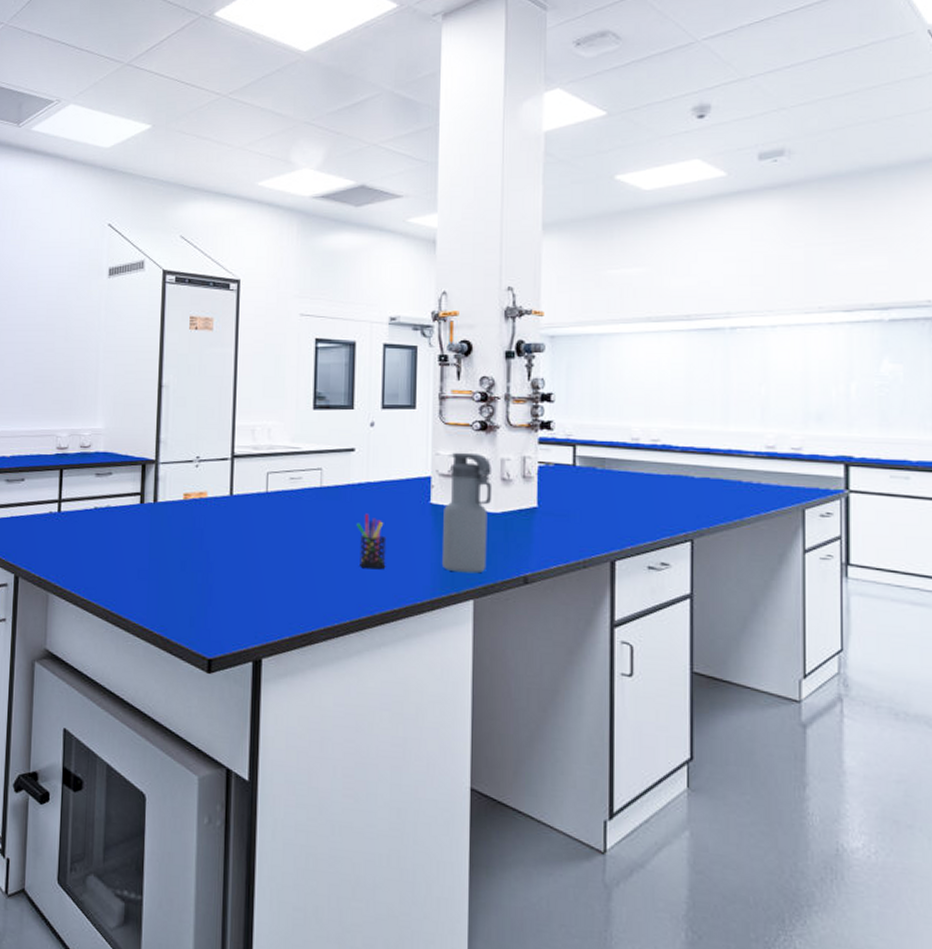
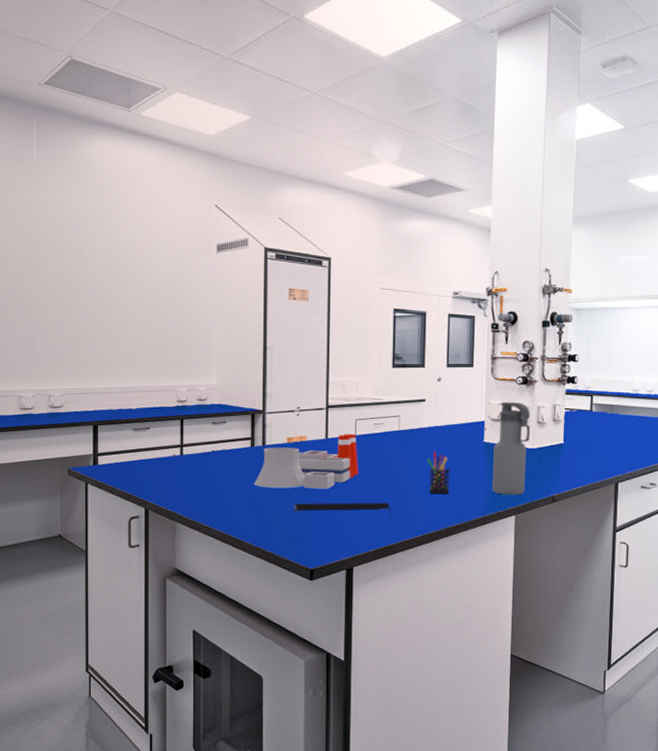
laboratory equipment: none [142,489,271,559] -> present [254,433,359,490]
notepad: none [189,574,311,602] -> present [294,502,392,521]

